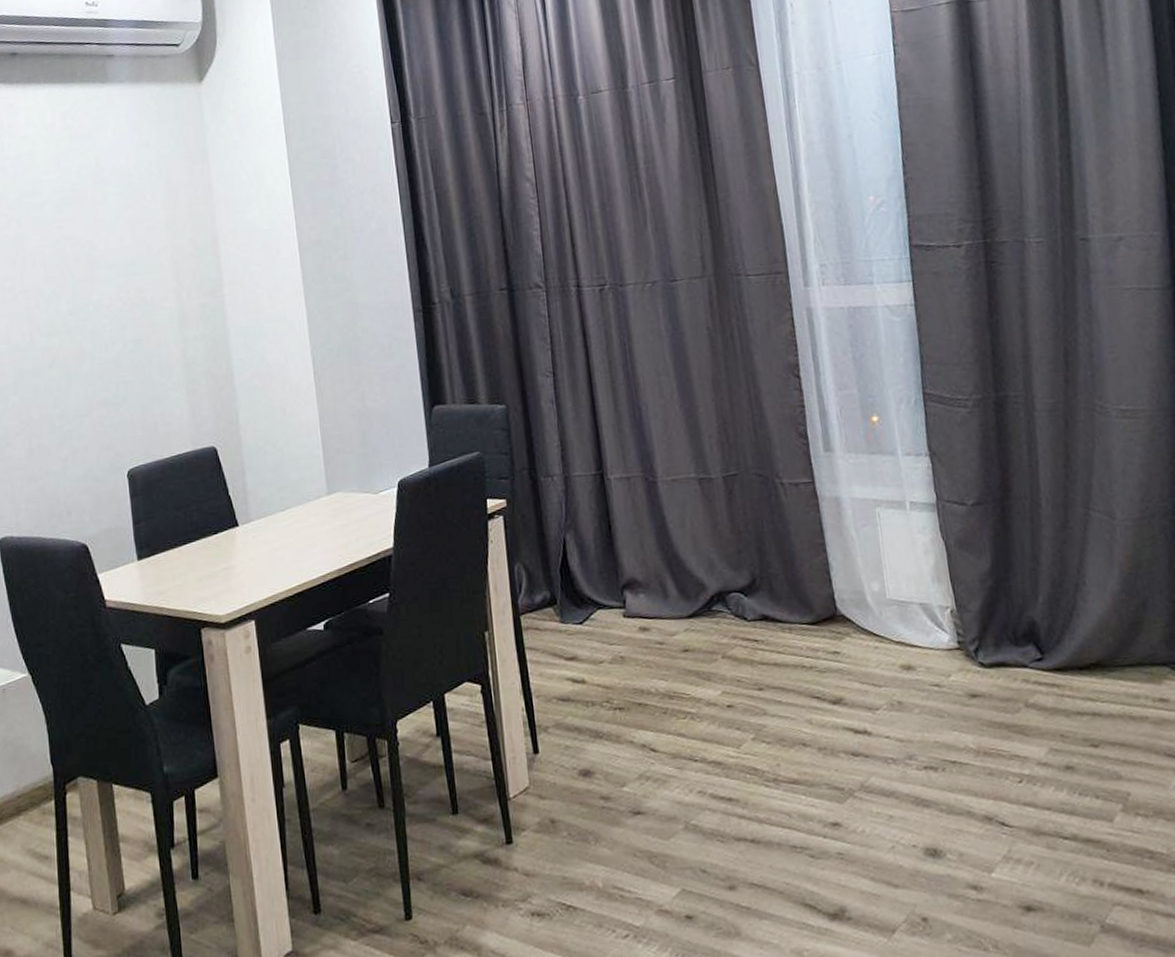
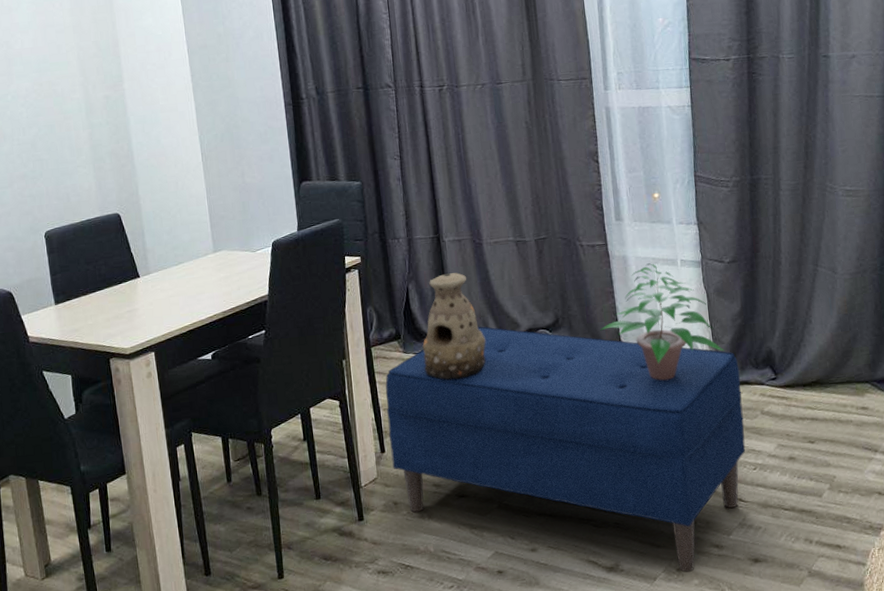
bench: none [538,588,1007,923] -> present [385,326,746,573]
lantern: none [584,519,664,658] -> present [422,273,486,380]
potted plant: none [809,506,972,661] -> present [600,263,724,381]

